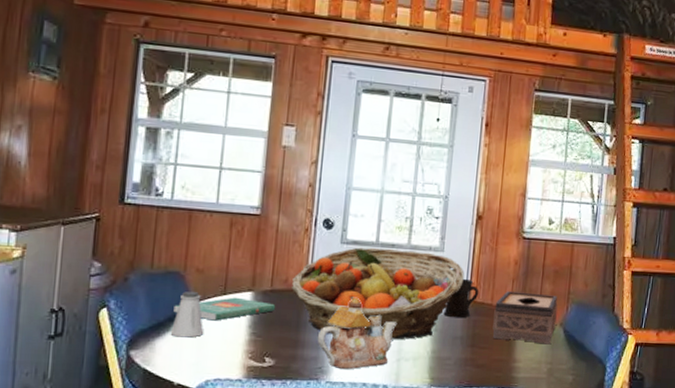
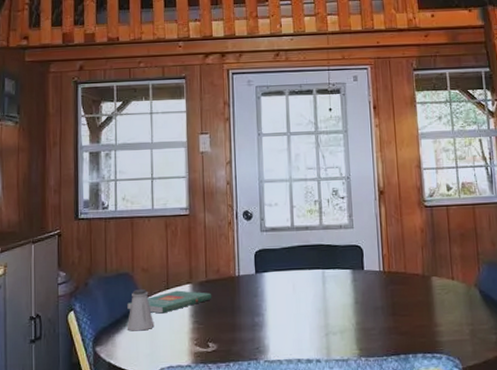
fruit basket: present [290,247,464,340] -> none [222,230,376,316]
teapot: present [317,298,396,370] -> none [251,280,320,348]
mug: present [443,278,480,318] -> none [362,251,392,290]
tissue box: present [492,291,558,345] -> none [408,257,471,307]

